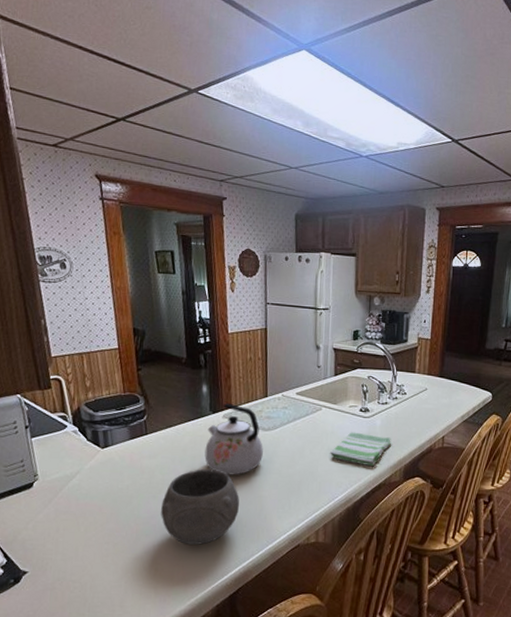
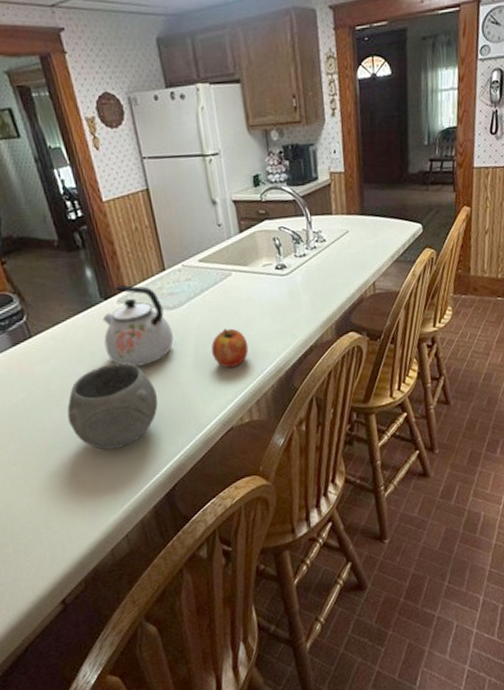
fruit: none [292,455,326,491] -> present [211,328,249,369]
dish towel: present [330,432,391,466] -> none [249,293,317,329]

